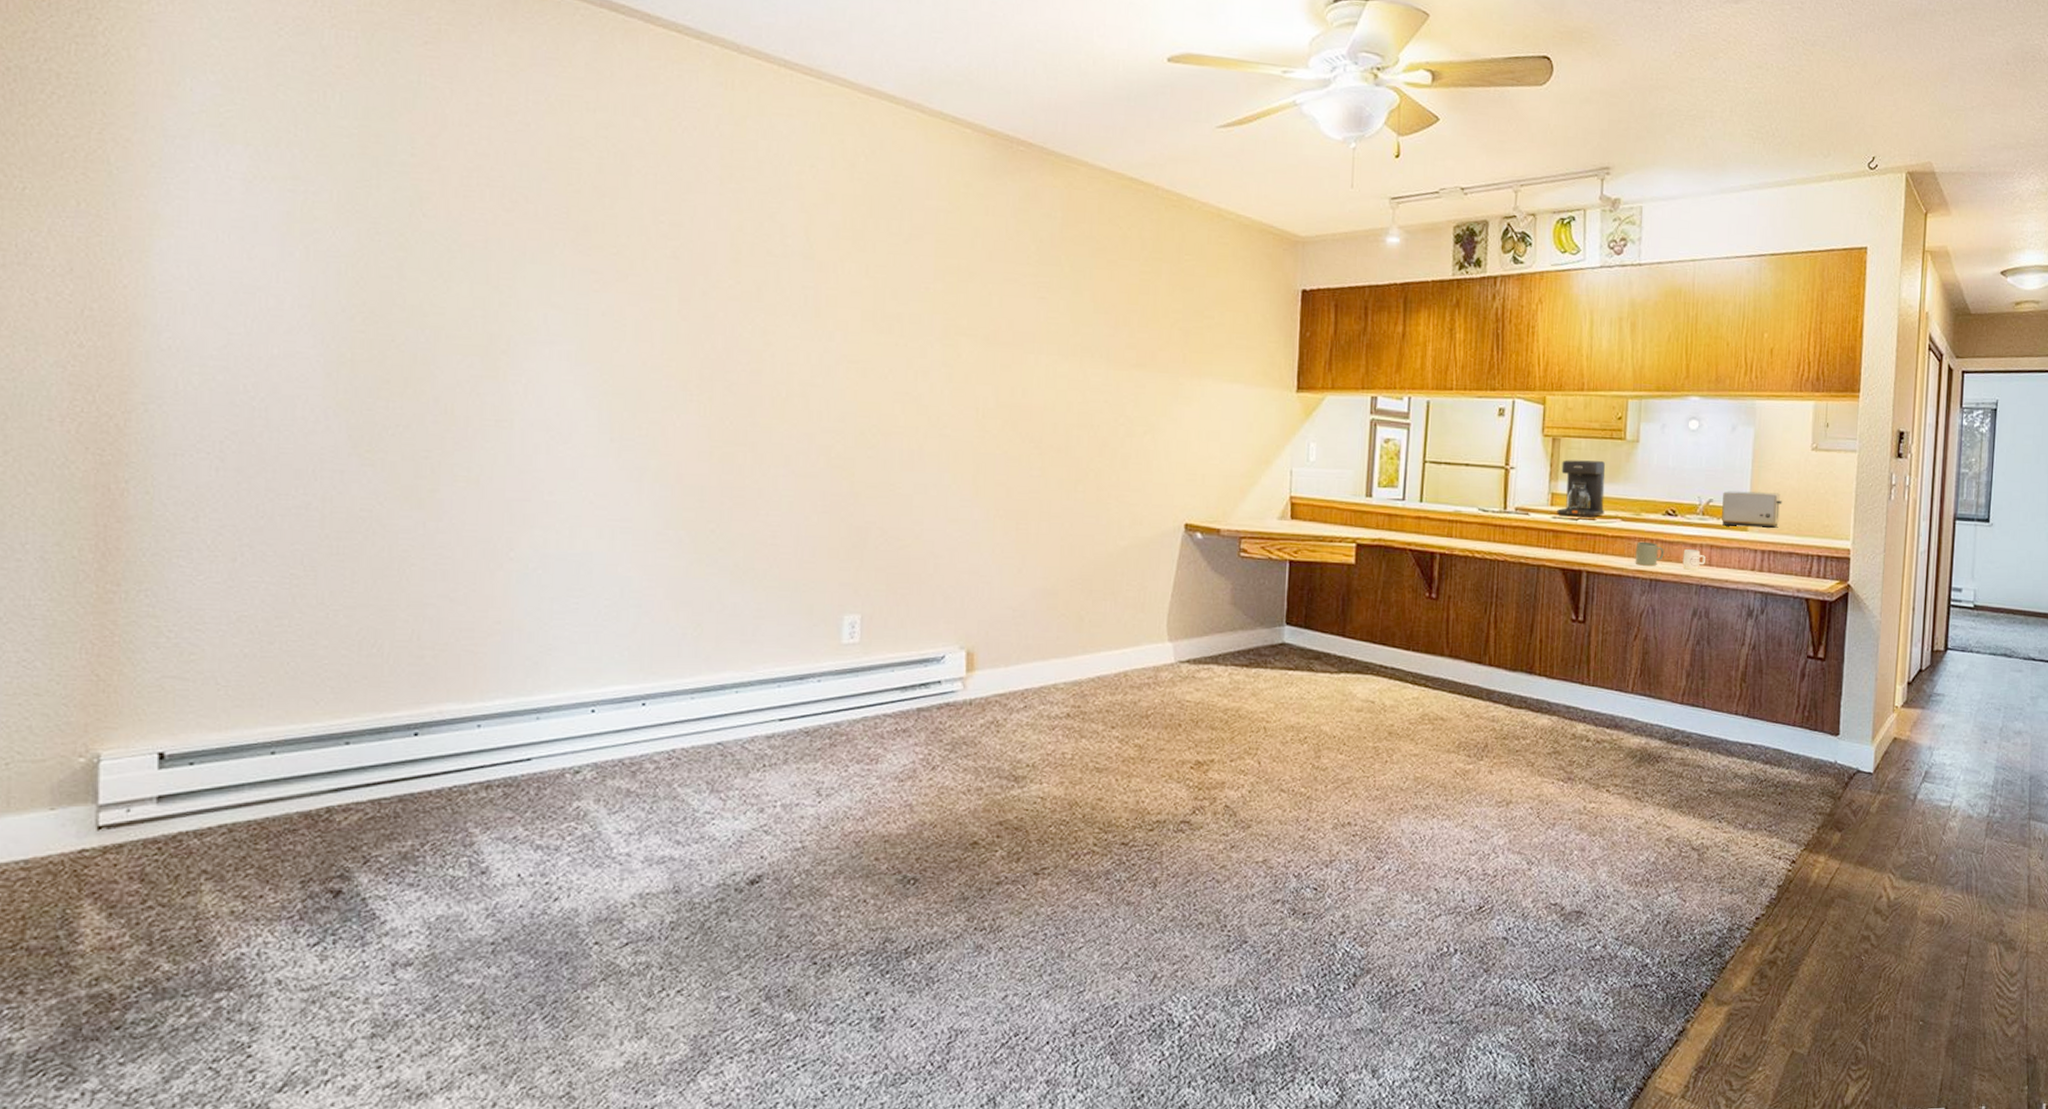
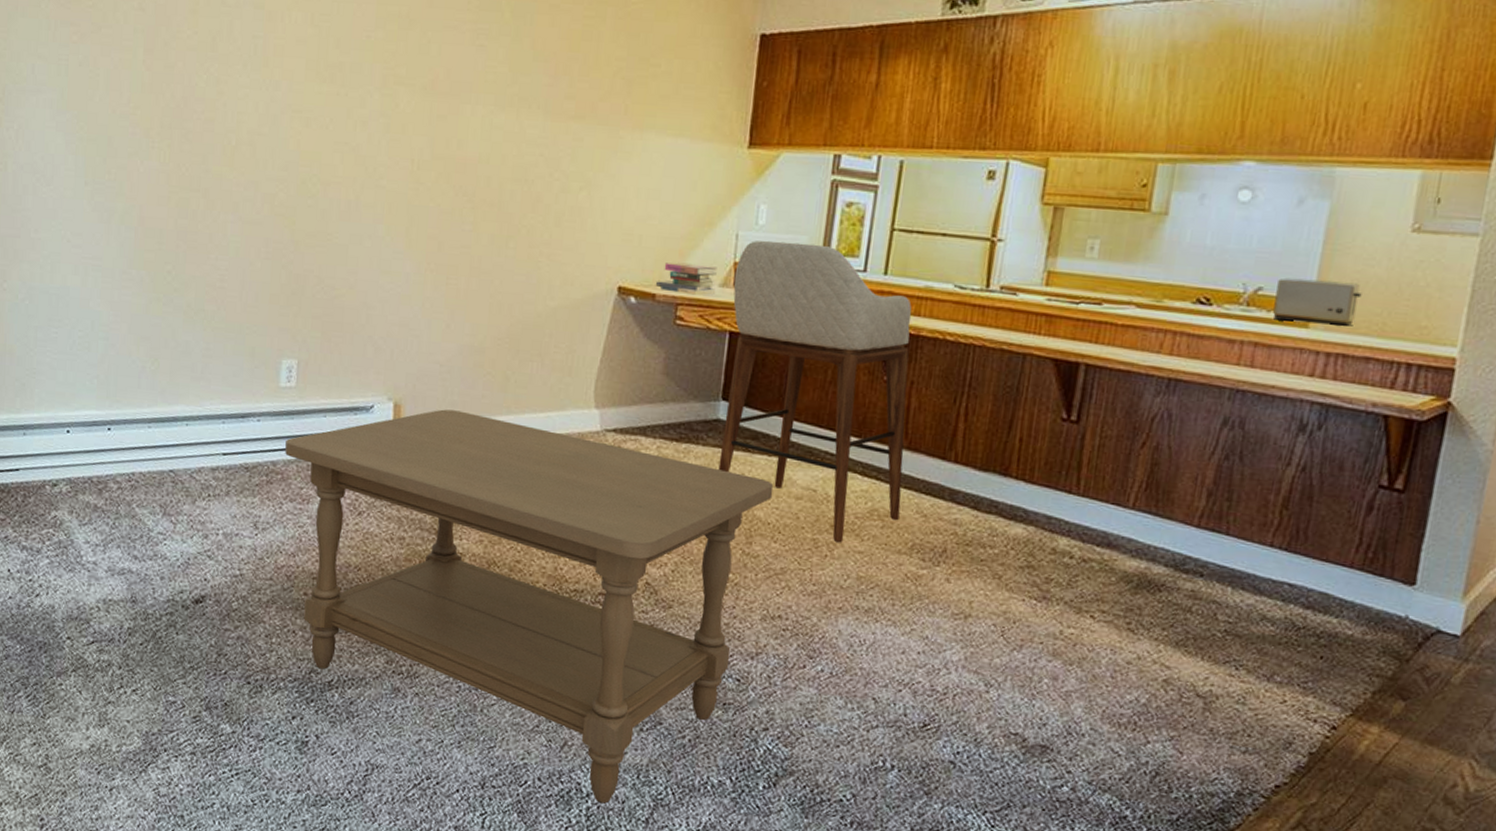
coffee table: none [850,654,1337,1031] -> present [285,409,774,804]
books: none [1220,498,1275,529] -> present [656,262,717,296]
bar stool: none [1286,475,1447,748] -> present [718,240,912,543]
coffee maker: present [1557,460,1605,518] -> none [1052,233,1120,302]
mug: present [1635,541,1664,567] -> none [1150,333,1191,365]
mug: present [1682,549,1706,571] -> none [1213,346,1247,373]

